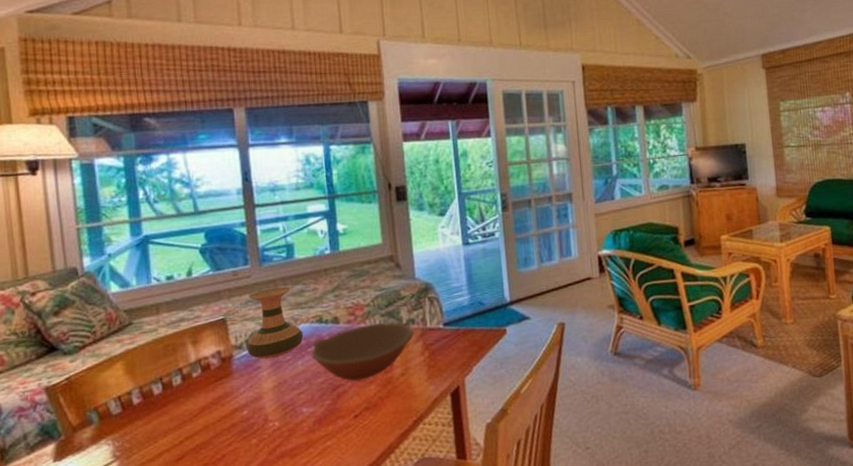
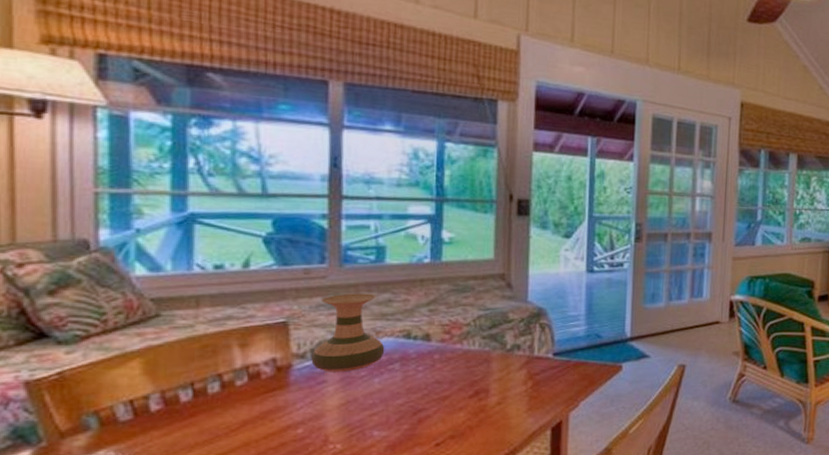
bowl: present [311,322,414,381] -> none [391,346,519,406]

